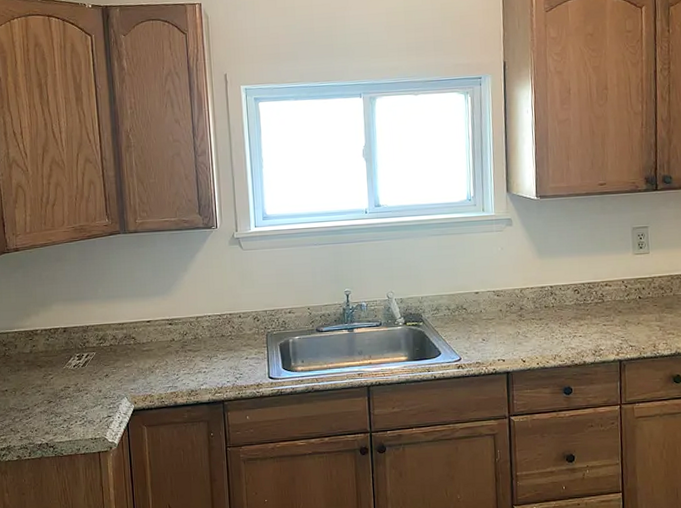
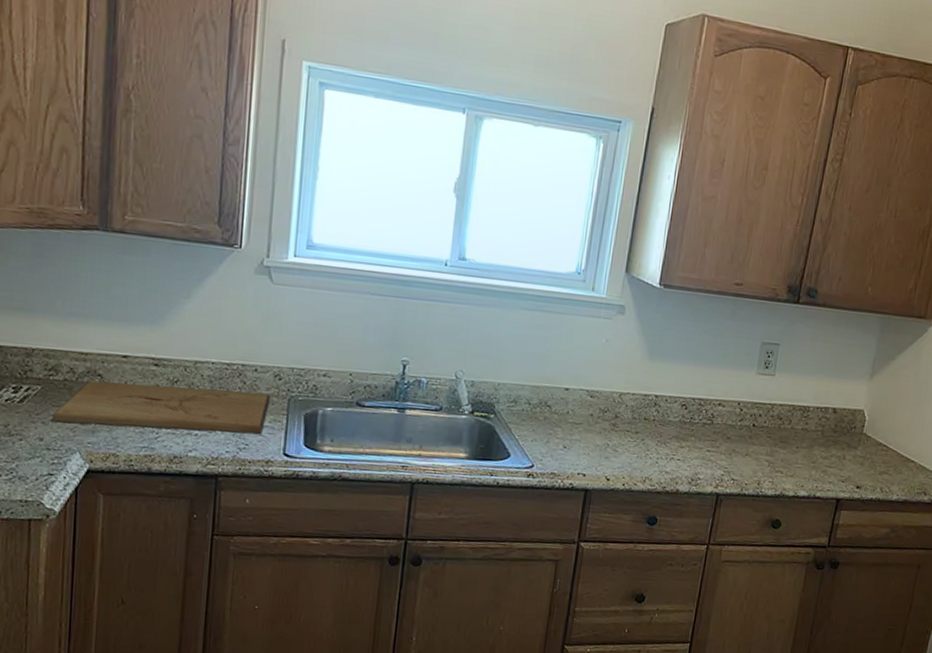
cutting board: none [105,333,253,377] -> present [51,380,270,434]

